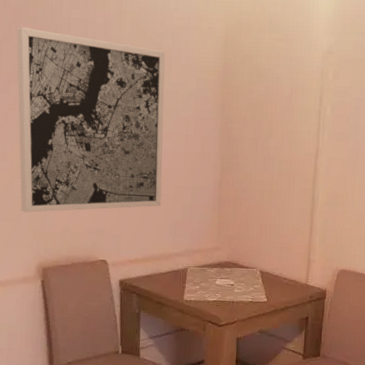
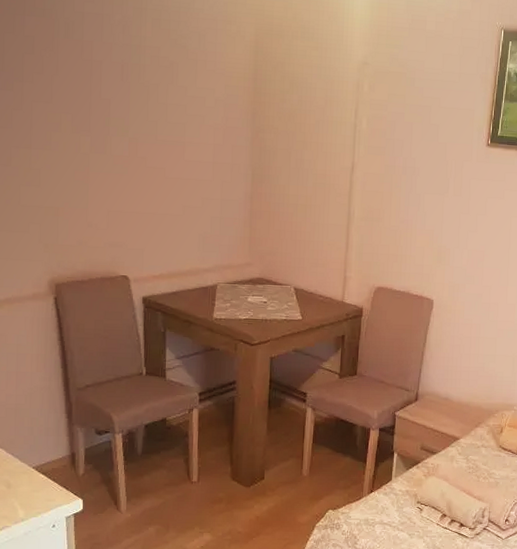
wall art: present [16,27,165,213] -> none [21,19,191,223]

